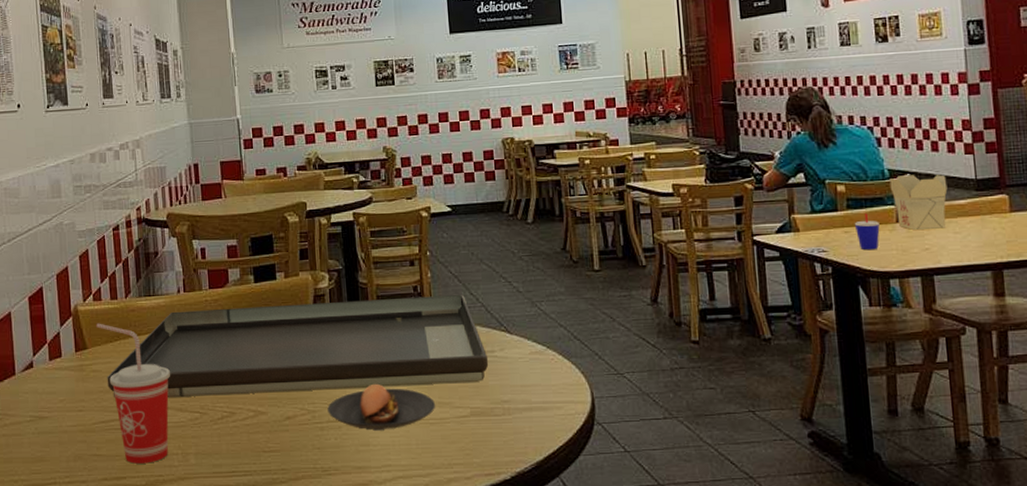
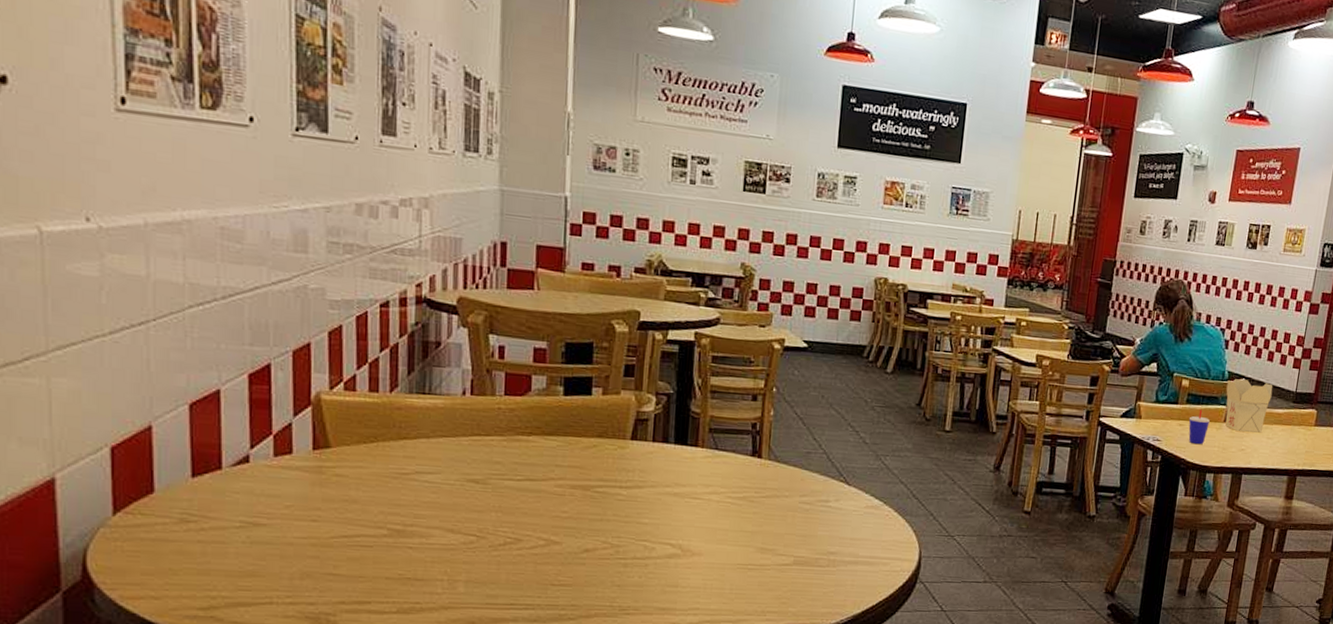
beverage cup: present [96,323,170,464] -> none [346,418,442,588]
tray: present [107,295,489,399] -> none [355,416,821,531]
sandwich: present [327,384,436,431] -> none [634,523,758,572]

